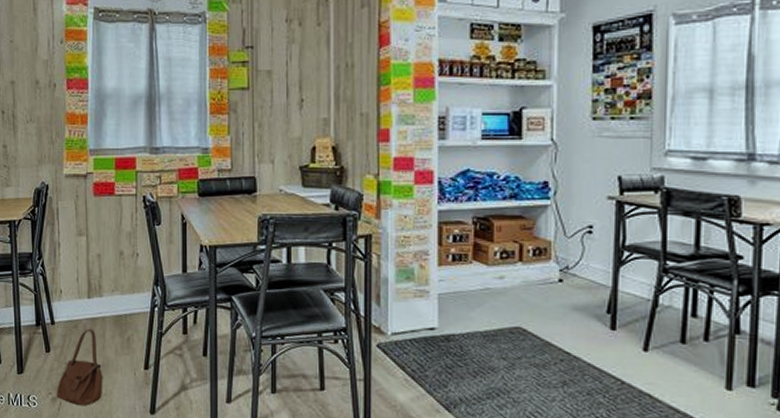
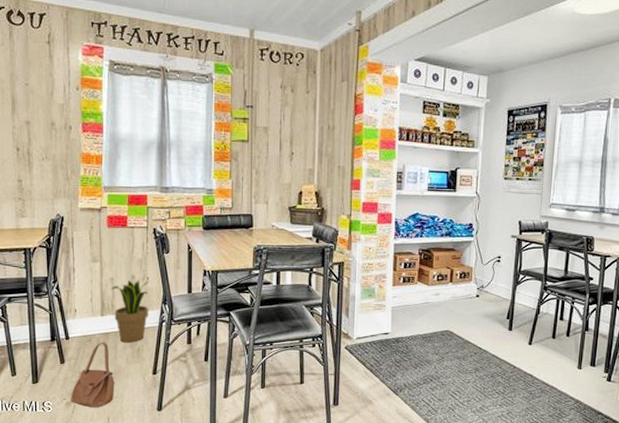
potted plant: none [98,257,139,331] -> present [111,280,149,343]

